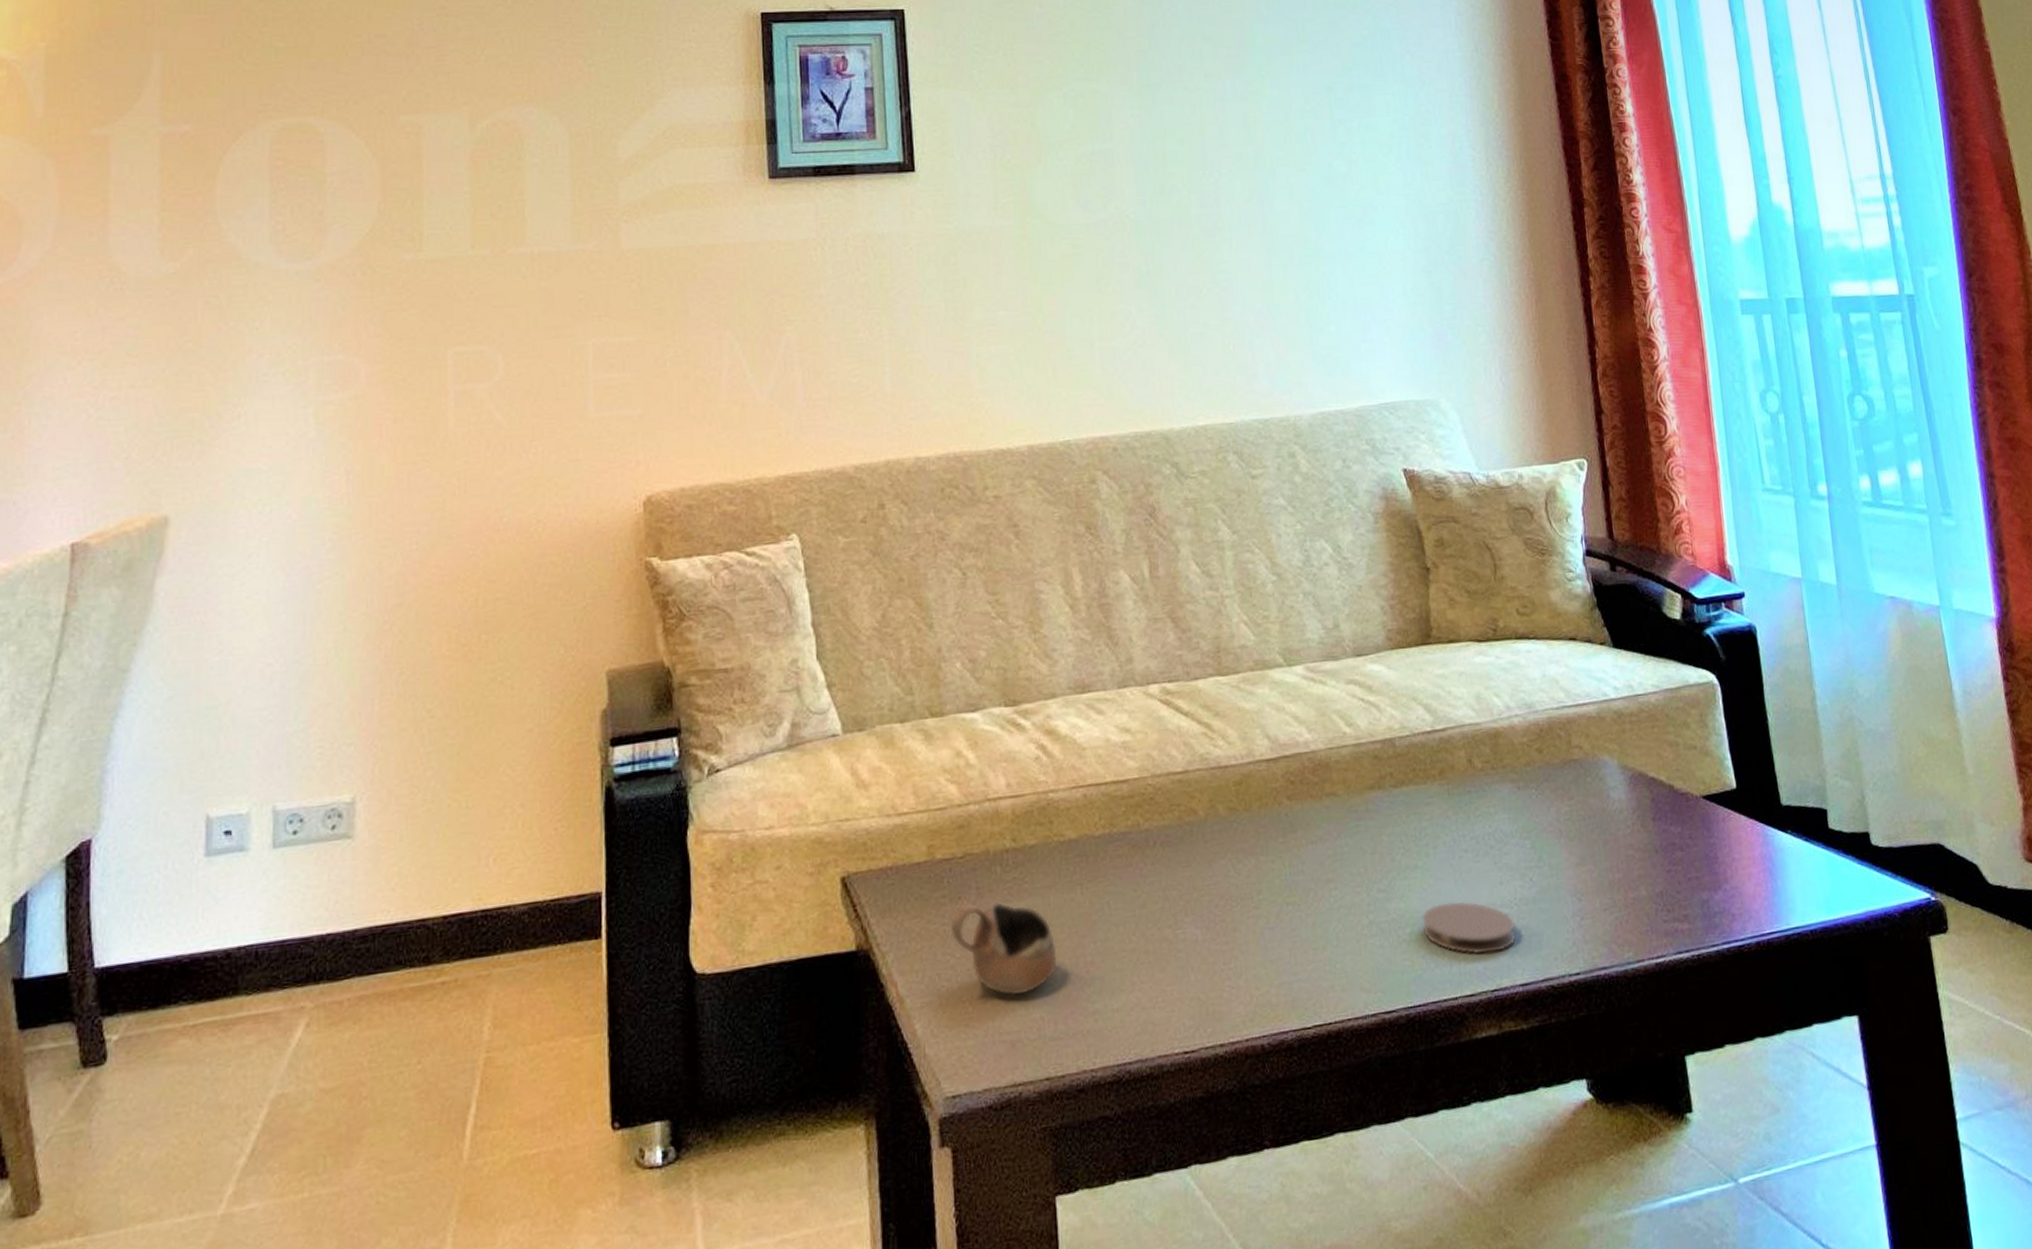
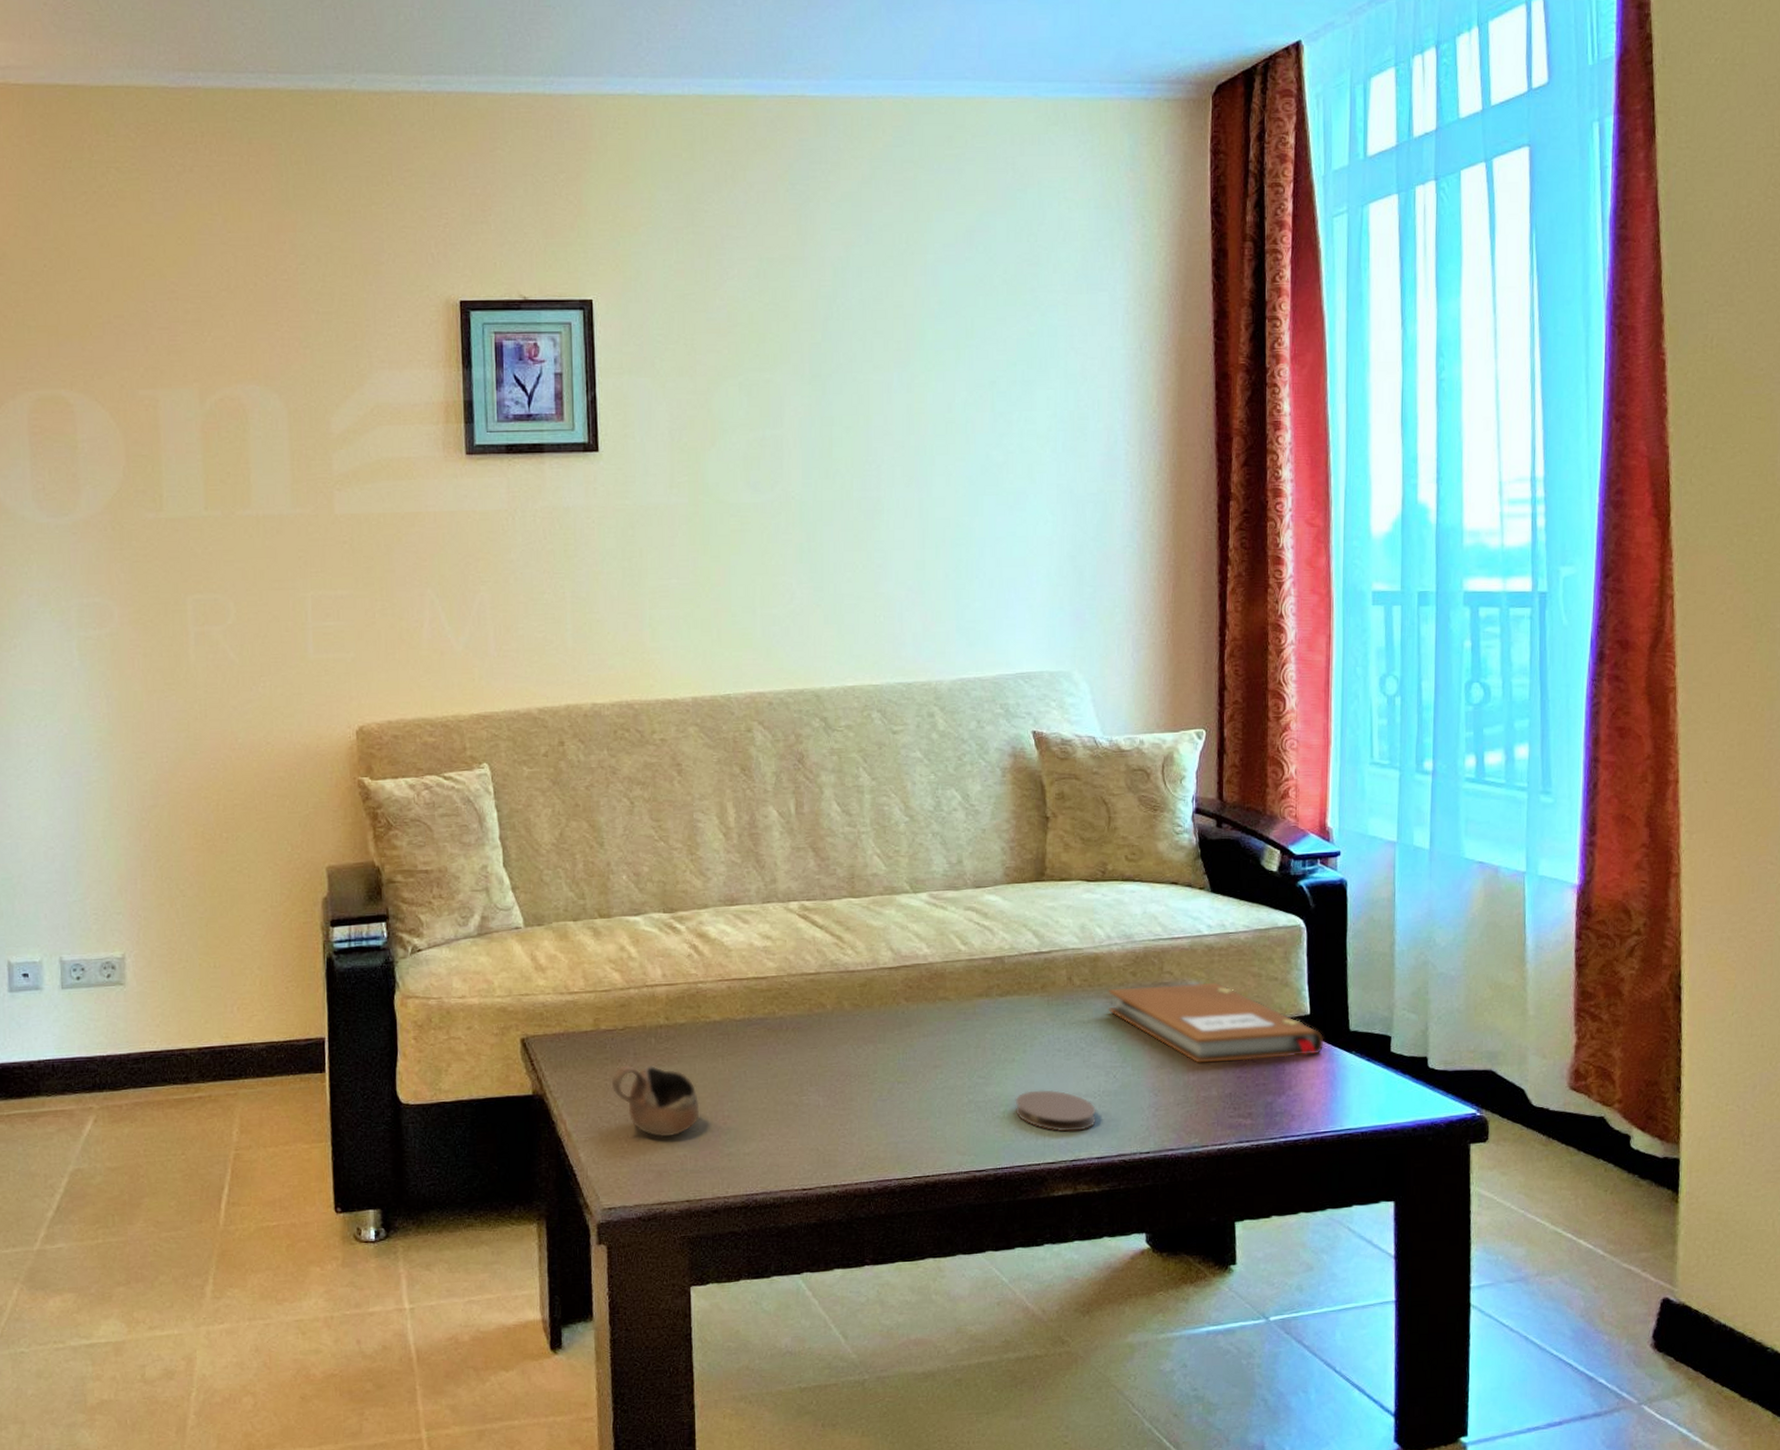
notebook: none [1513,755,1757,857] -> present [1108,982,1324,1063]

